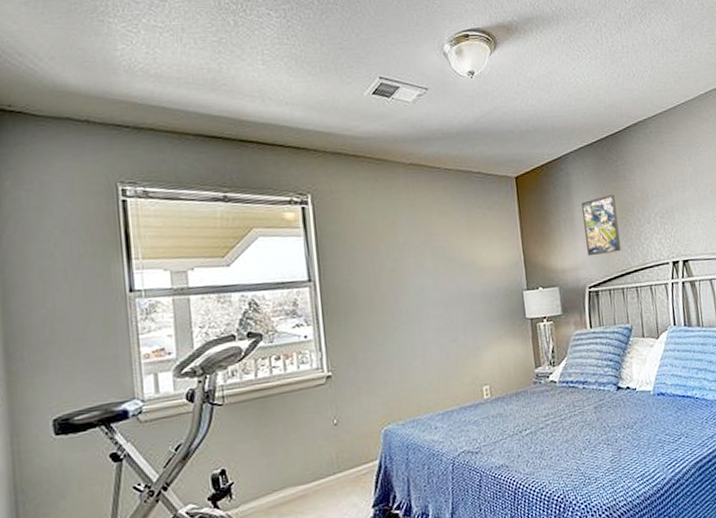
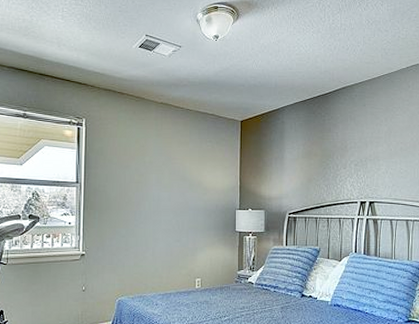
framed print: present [582,194,621,257] -> none [290,142,319,189]

